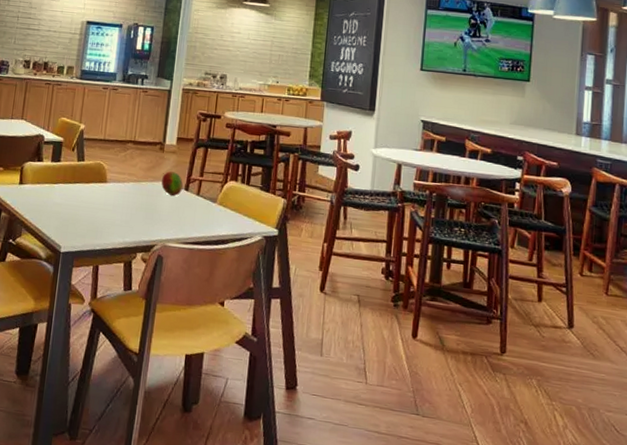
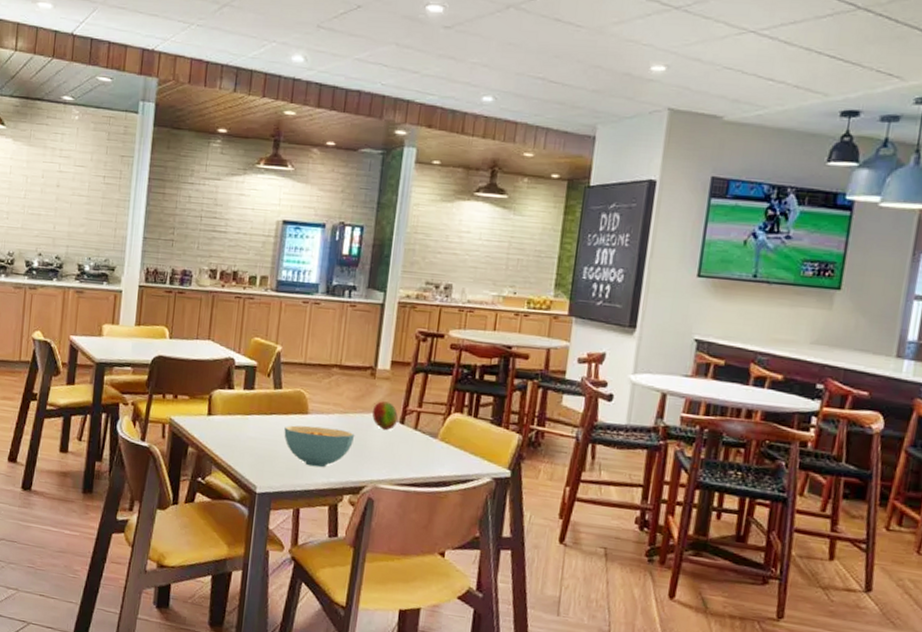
cereal bowl: none [85,192,147,229] -> present [284,425,355,468]

